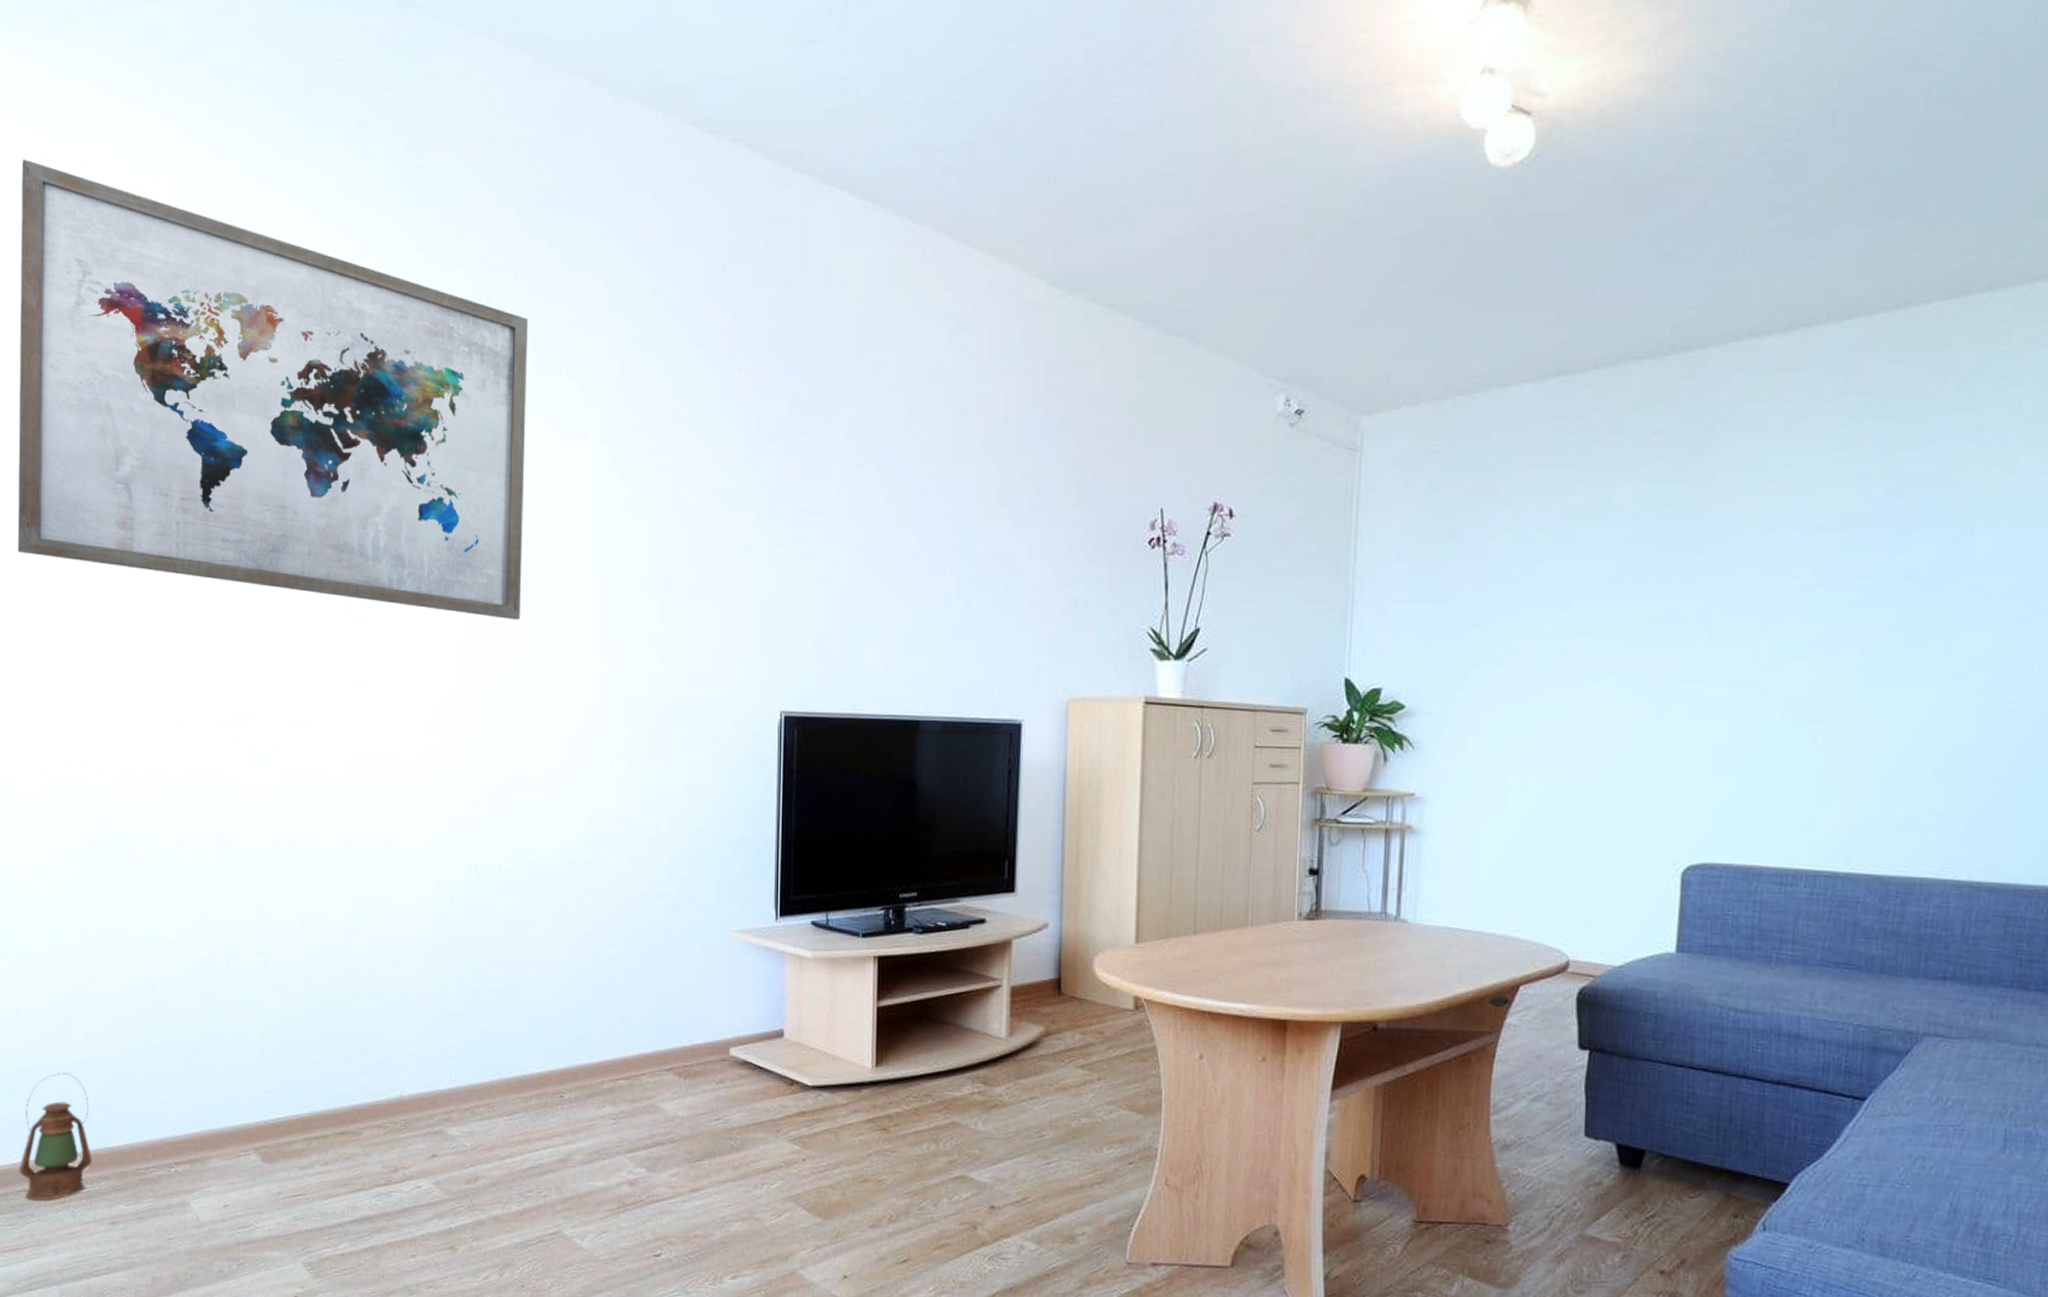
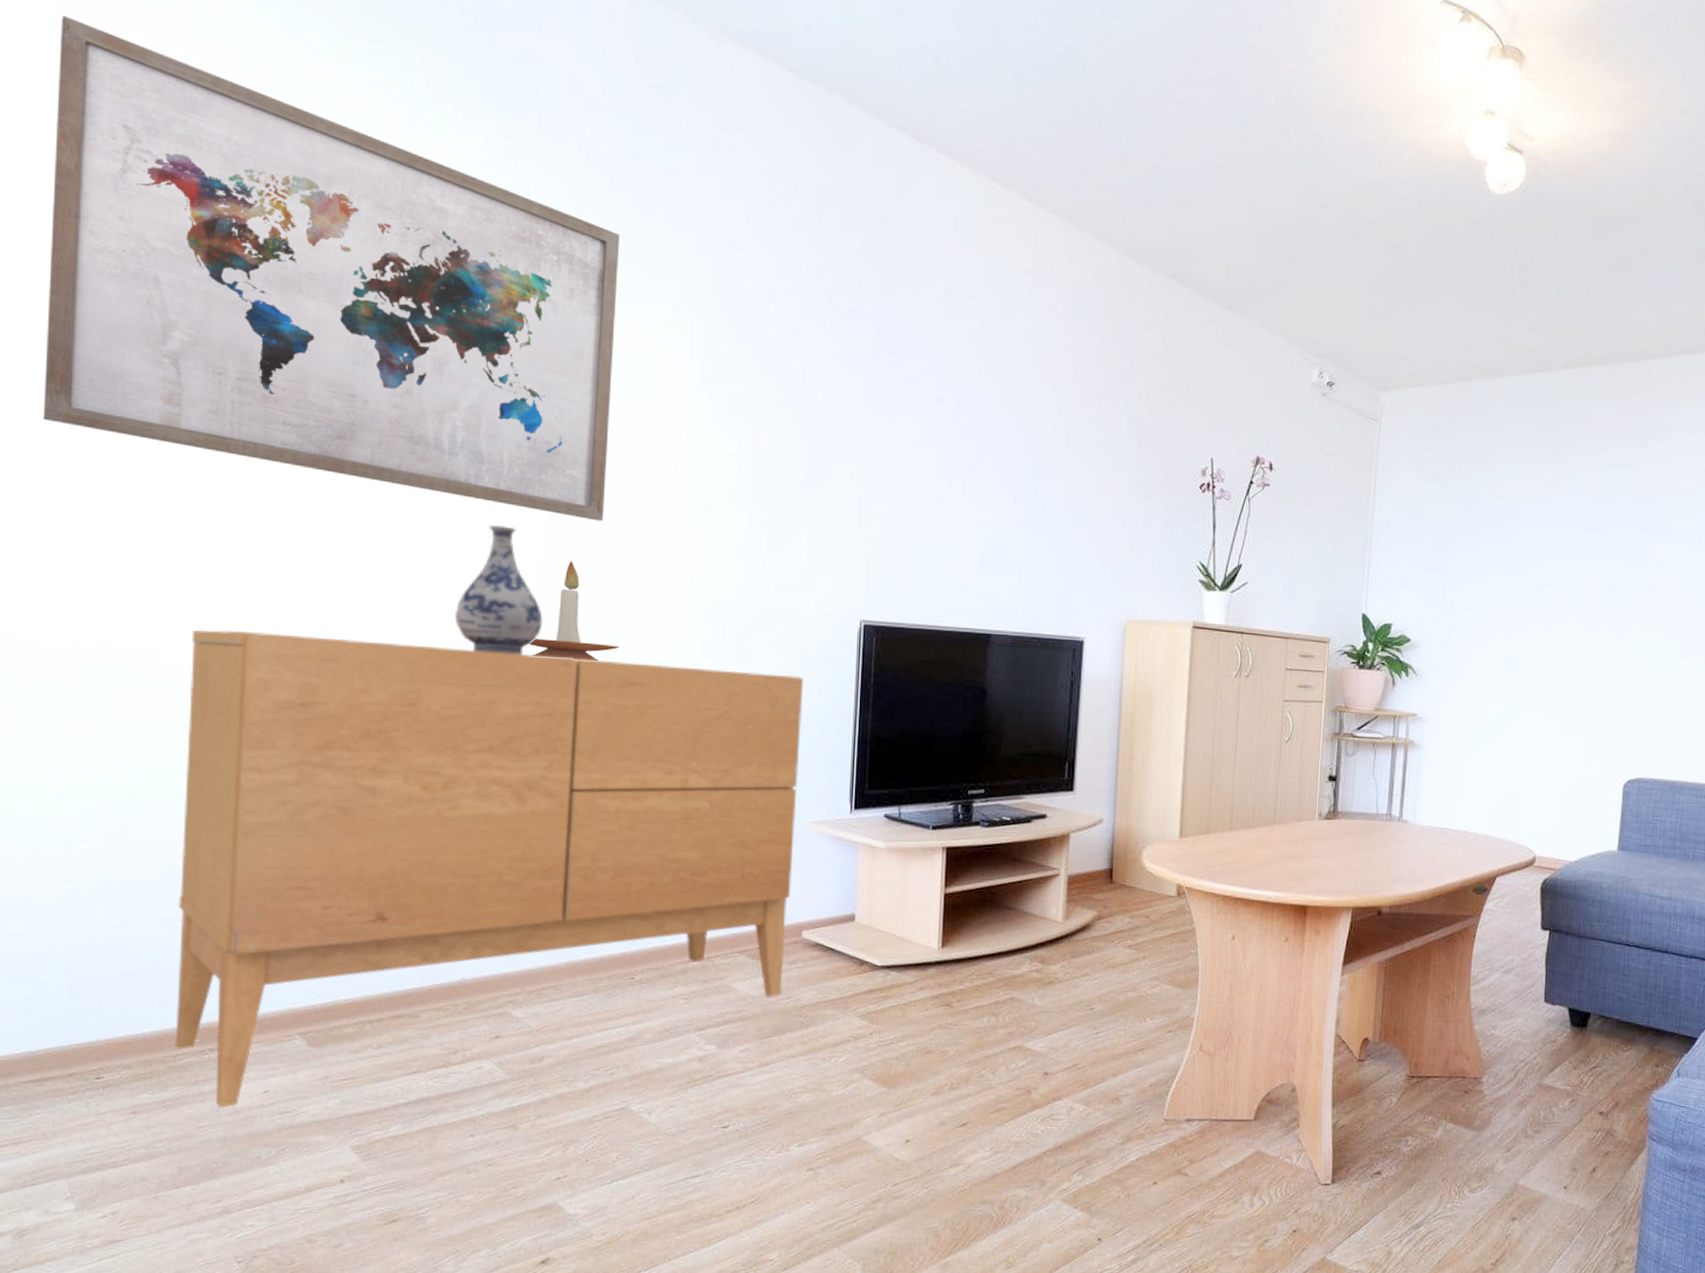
lantern: present [19,1072,92,1201] -> none [23,958,112,1092]
sideboard: none [144,748,724,1222] -> present [175,630,804,1109]
vase: none [382,630,465,763] -> present [454,525,543,655]
candle holder: none [453,663,539,766] -> present [529,561,619,661]

